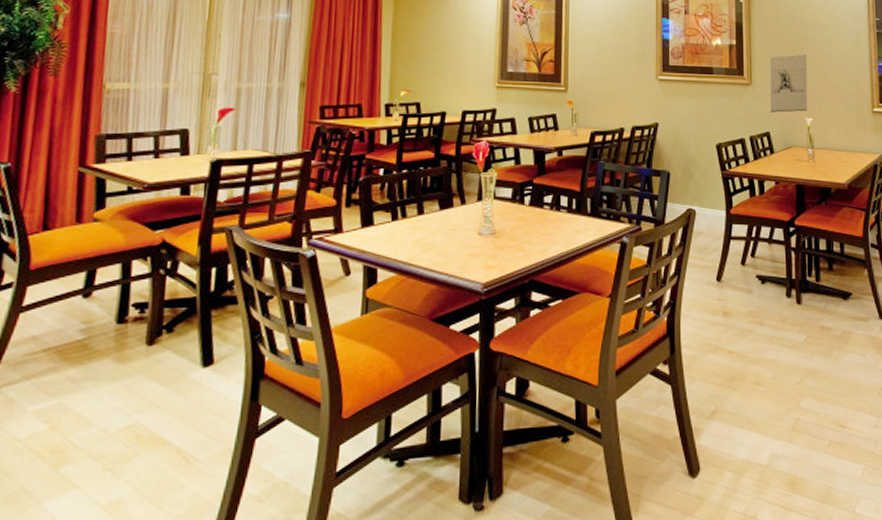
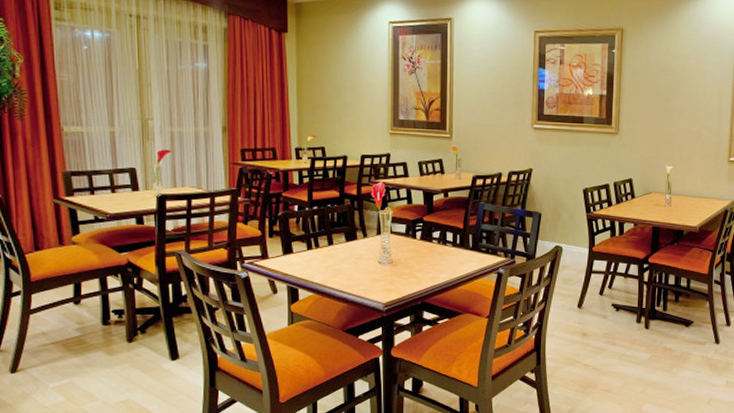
wall sculpture: present [769,54,808,113] -> none [634,104,672,161]

